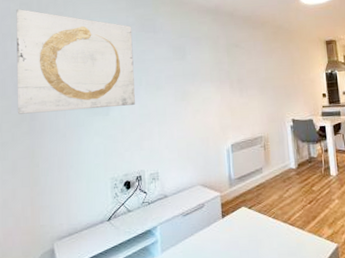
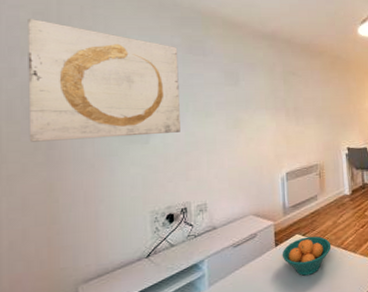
fruit bowl: none [228,209,278,250] -> present [282,236,331,276]

